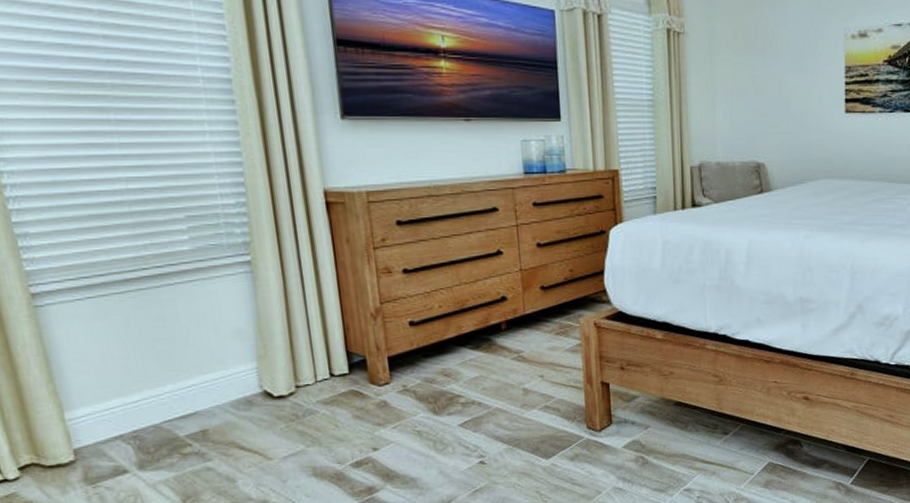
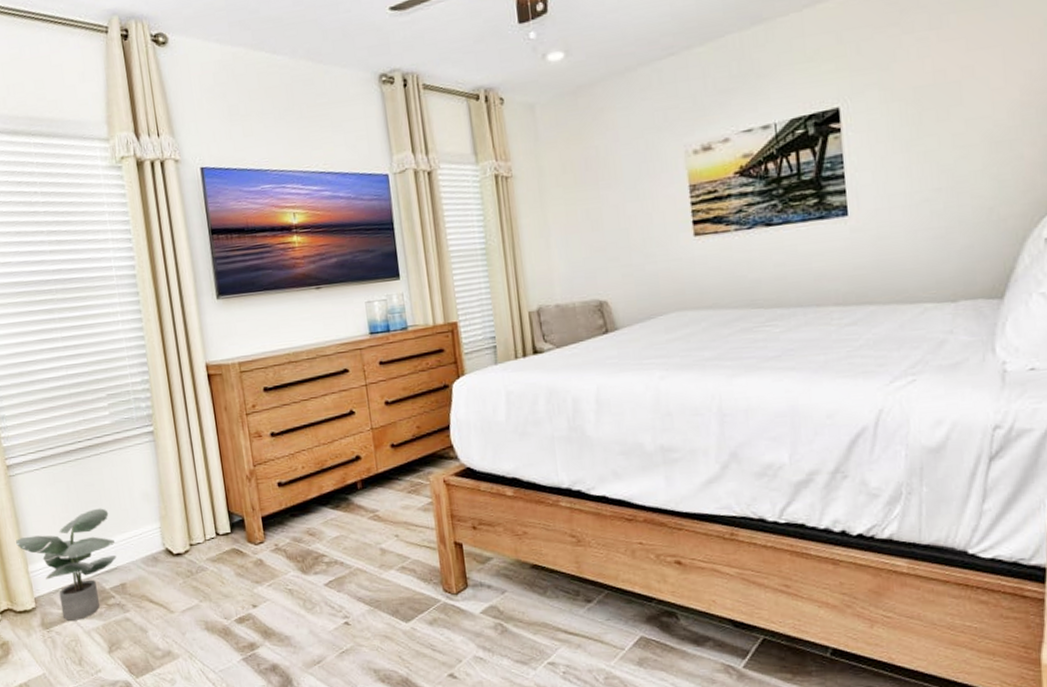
potted plant: none [45,346,196,474] -> present [16,508,117,621]

